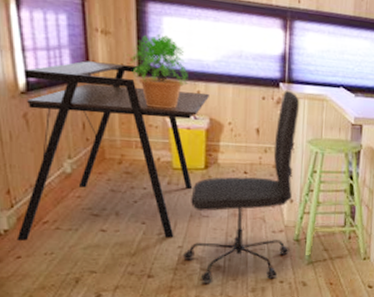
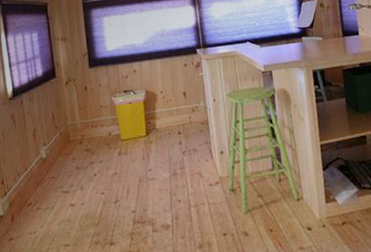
desk: present [16,61,209,242] -> none [9,59,143,225]
potted plant: present [128,33,188,109] -> none [81,31,126,91]
office chair: present [183,90,300,283] -> none [137,54,227,245]

